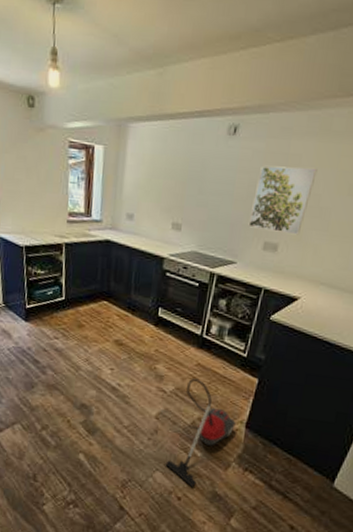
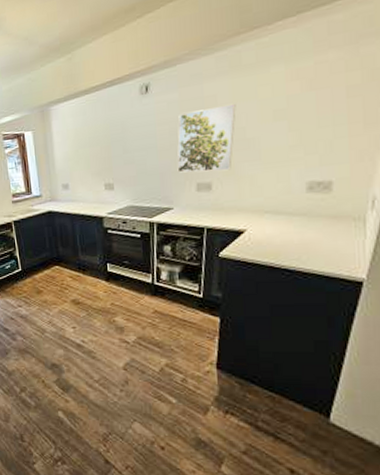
vacuum cleaner: present [165,378,236,488] -> none [142,326,206,436]

